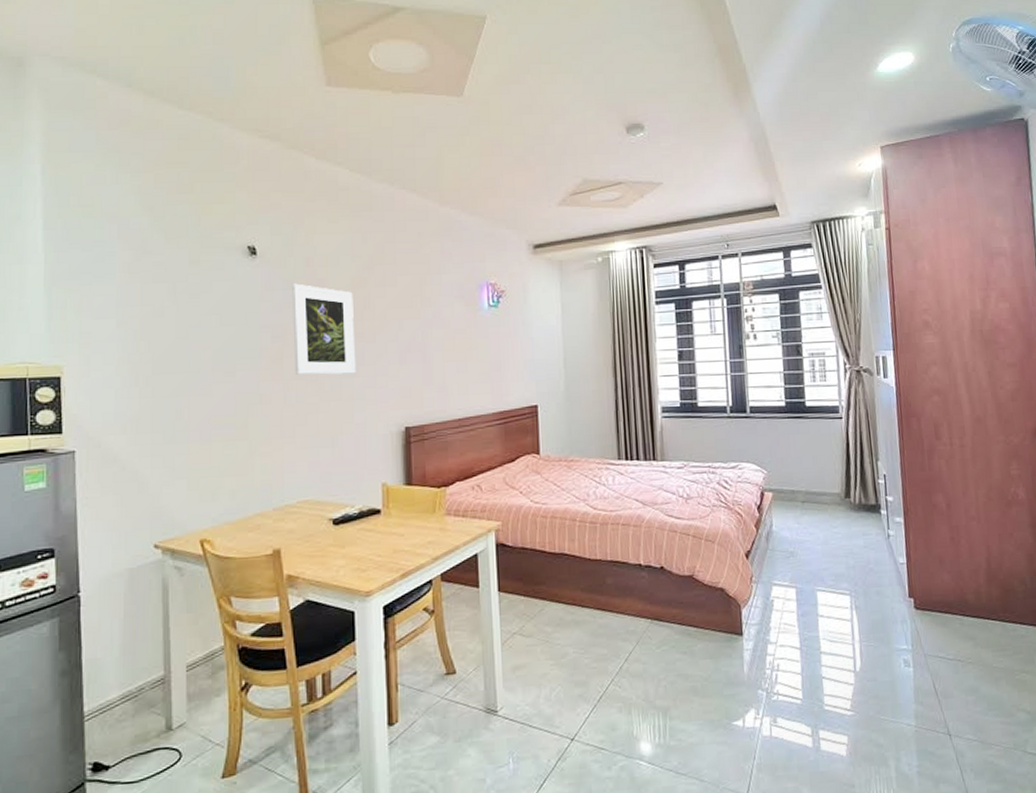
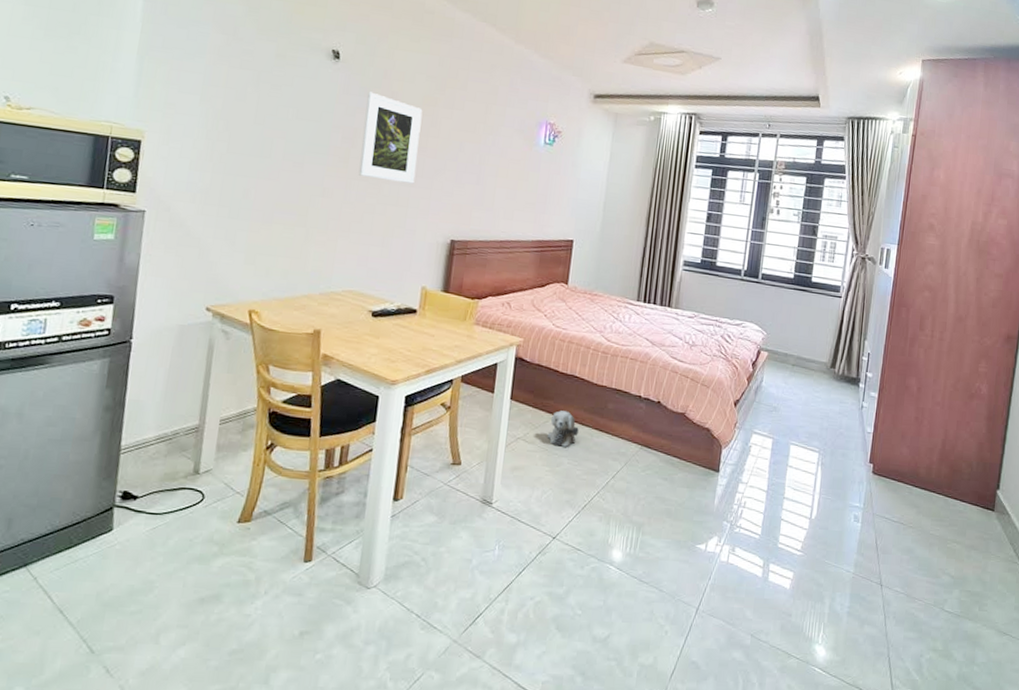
plush toy: none [545,594,579,636] -> present [547,410,579,448]

